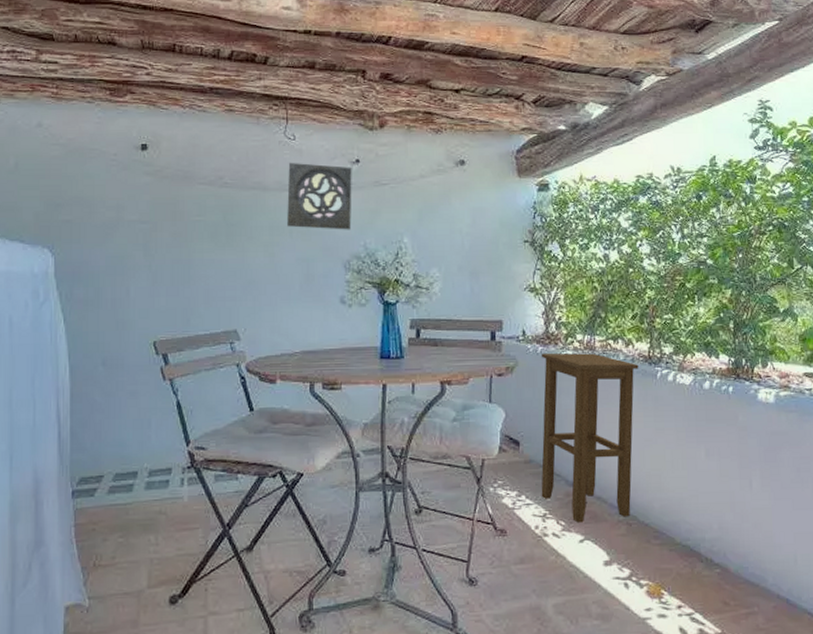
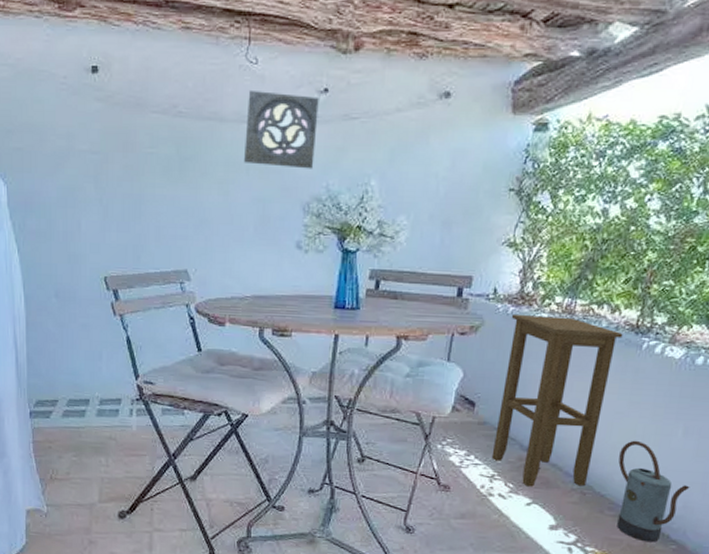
watering can: none [655,466,721,569] -> present [617,440,690,543]

